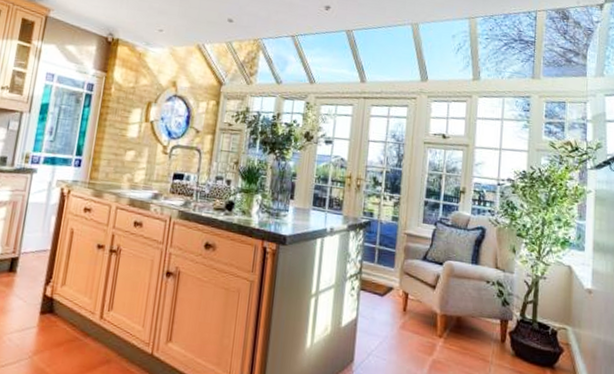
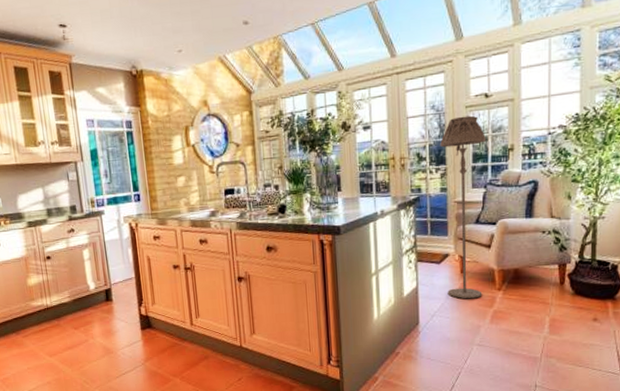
floor lamp: none [387,150,440,343] -> present [440,115,486,299]

